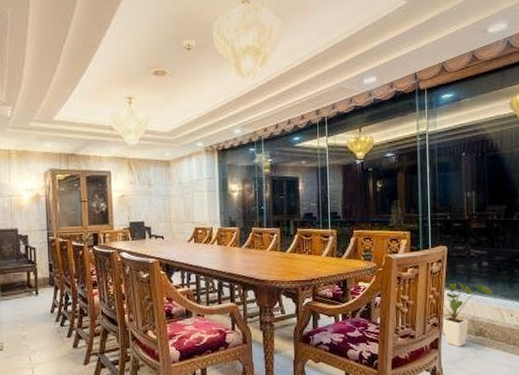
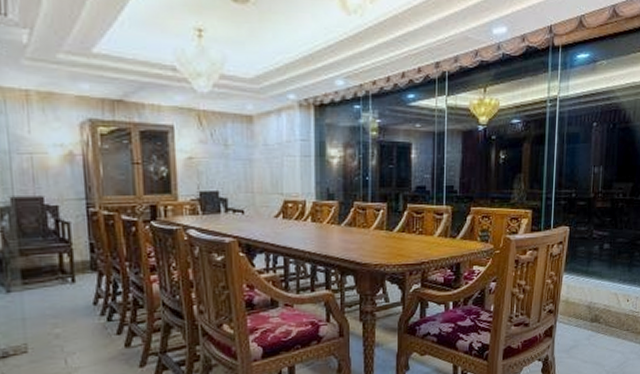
house plant: present [442,283,493,347] -> none [558,267,612,335]

